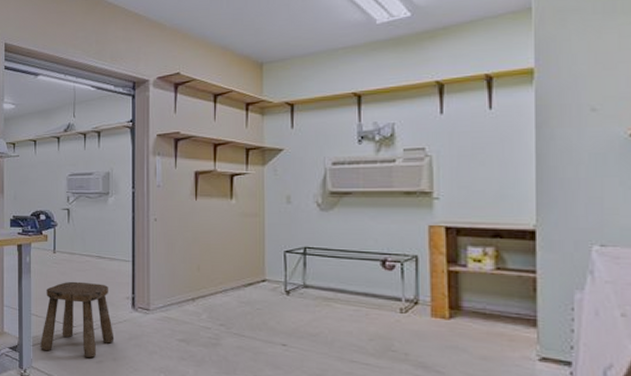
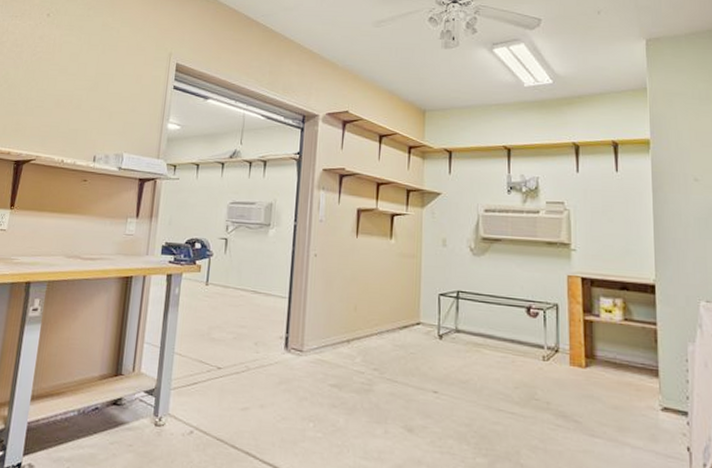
stool: present [40,281,115,358] -> none [181,317,264,404]

